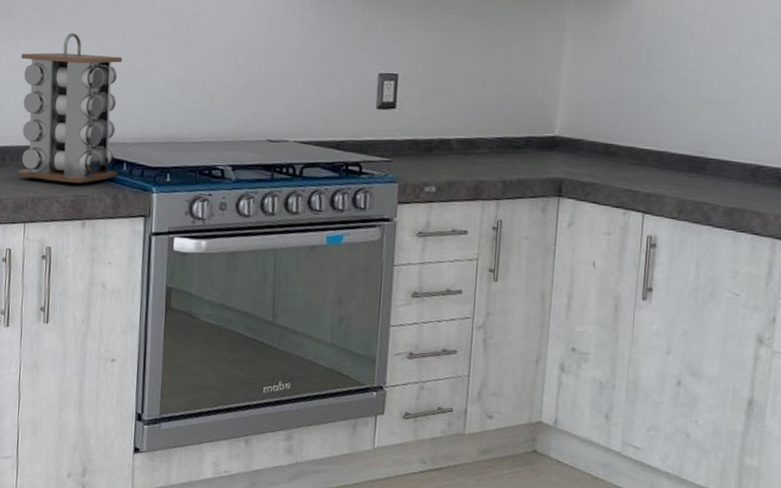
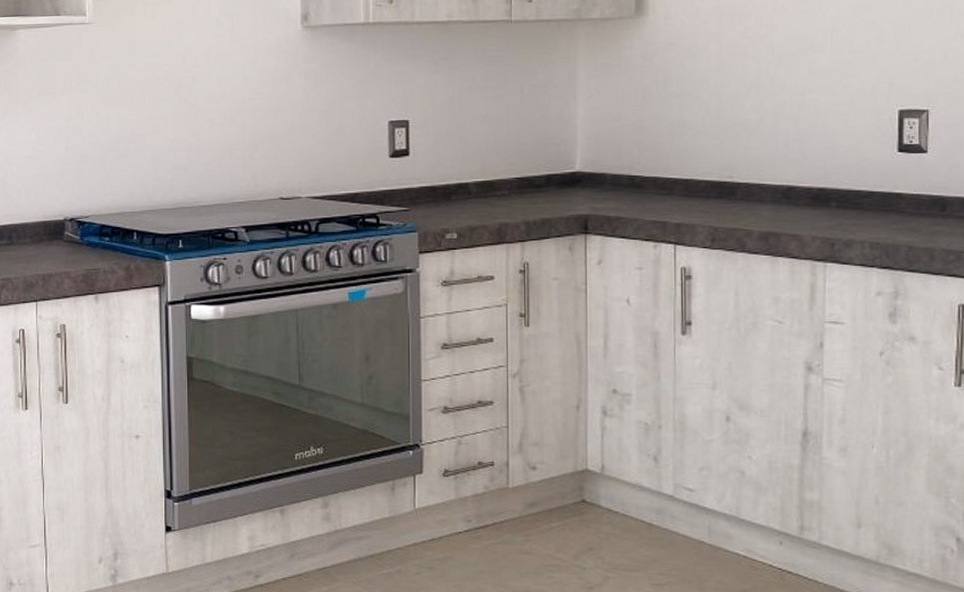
spice rack: present [18,32,122,184] -> none [21,103,129,258]

